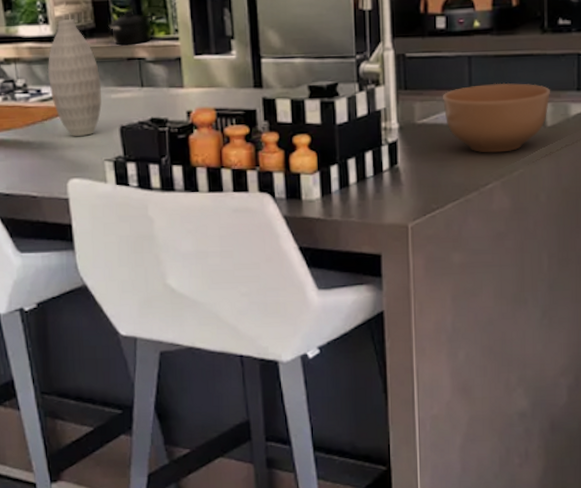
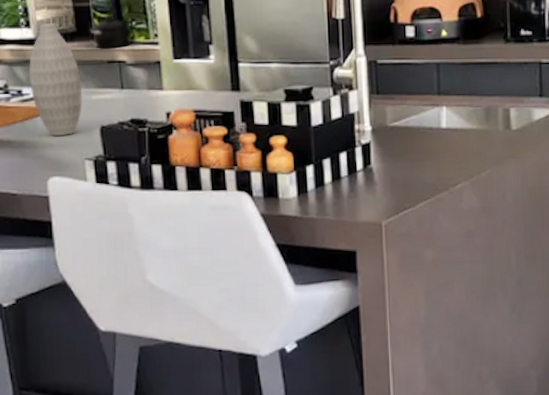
bowl: present [443,82,551,153] -> none [413,88,515,155]

